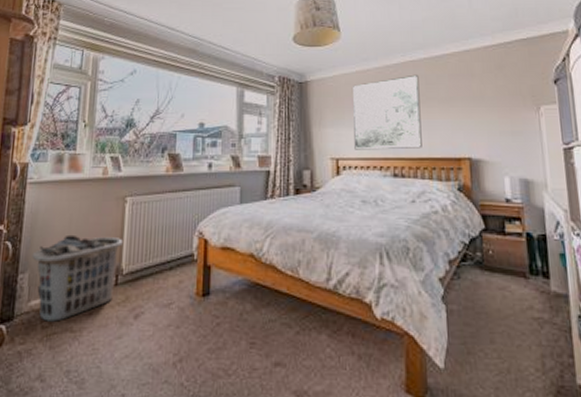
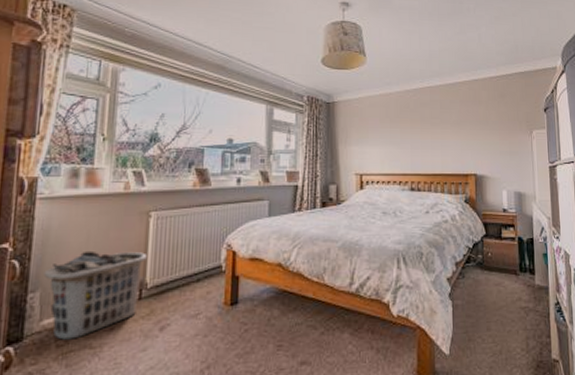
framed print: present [353,74,422,150] -> none [377,99,436,167]

